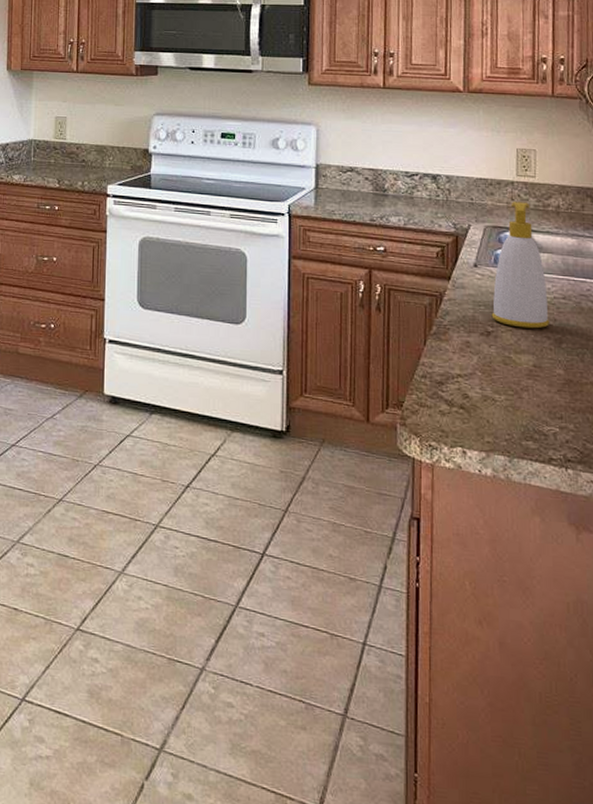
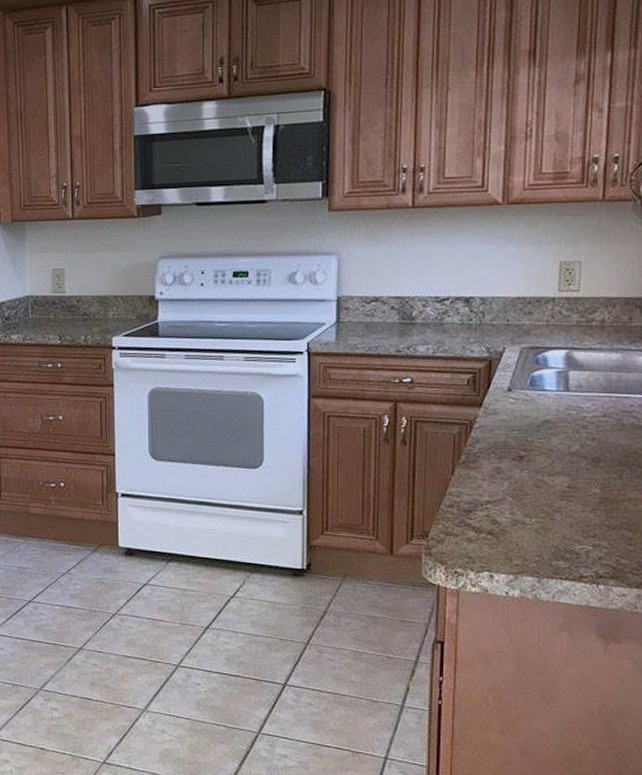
soap bottle: present [491,201,549,329] -> none [525,319,587,450]

